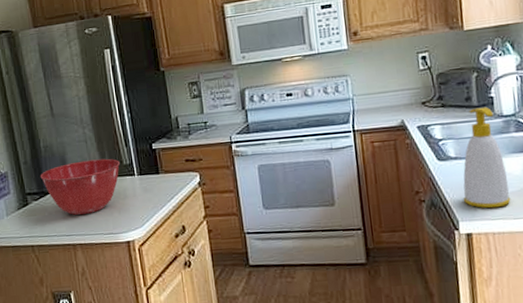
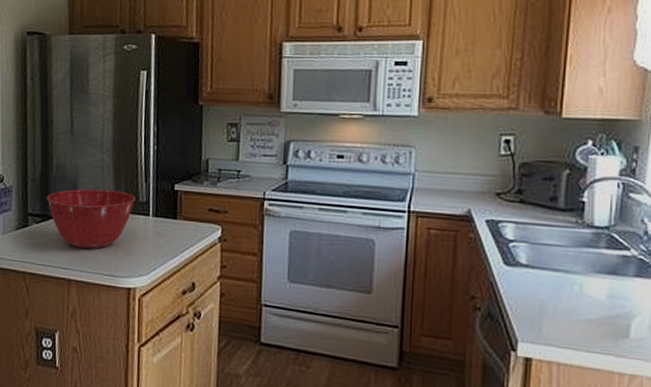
soap bottle: present [462,106,511,209] -> none [527,211,587,335]

